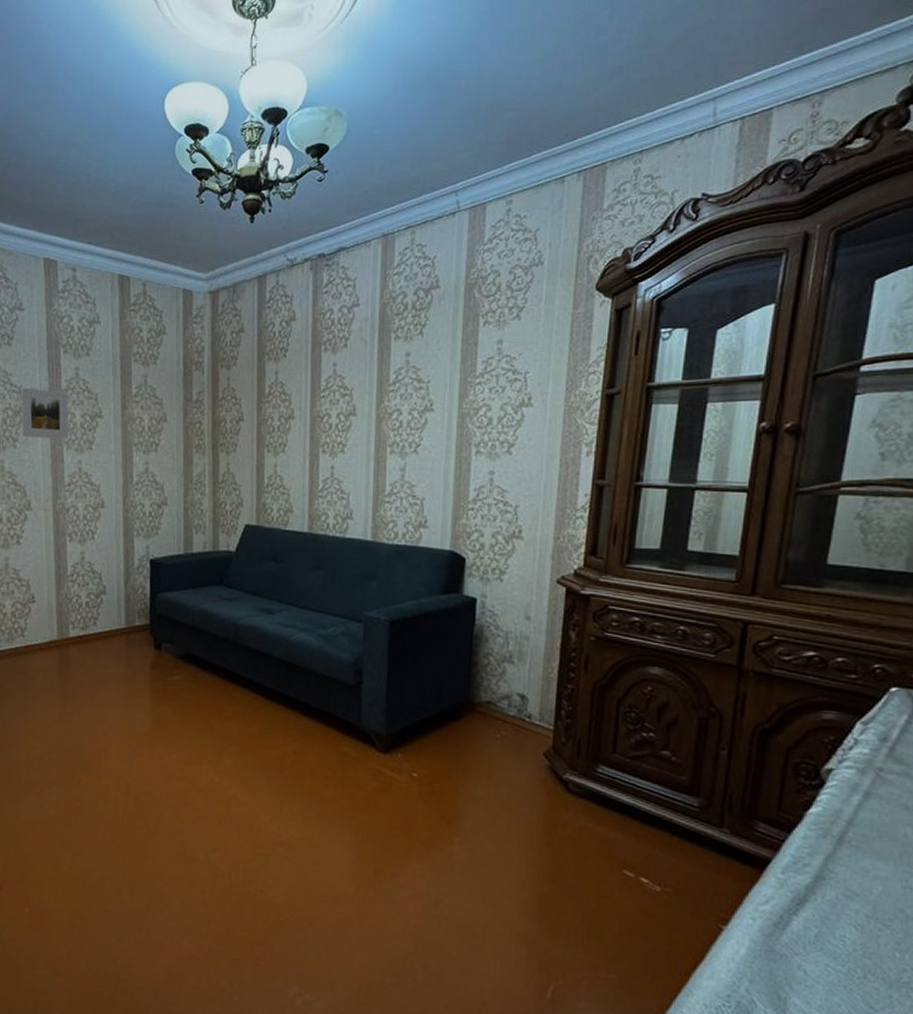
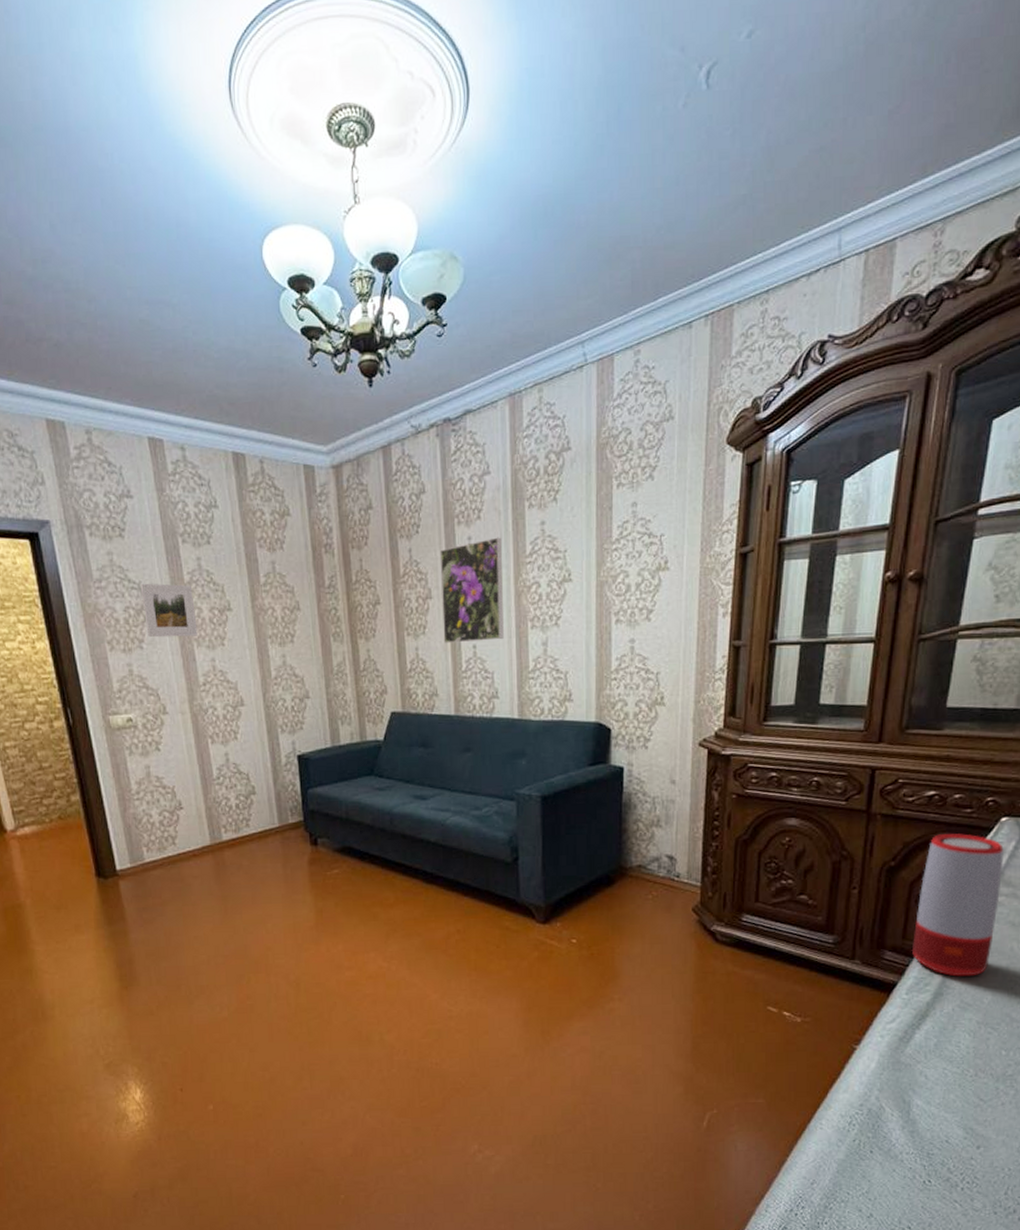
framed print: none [302,365,366,463] -> present [439,537,504,643]
speaker: none [788,699,894,862] -> present [911,834,1004,977]

